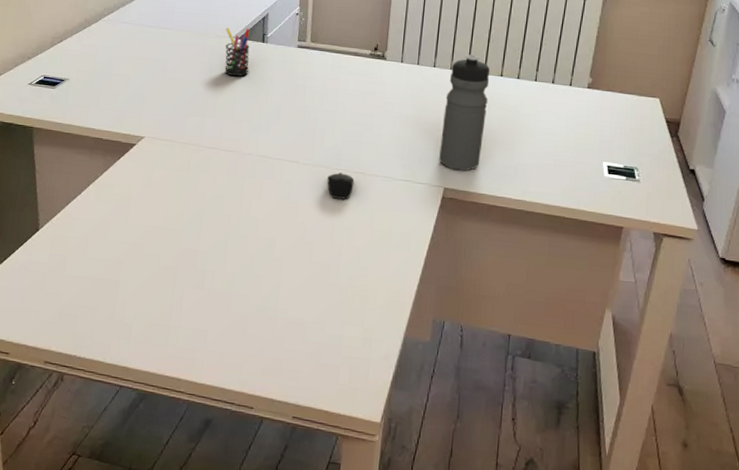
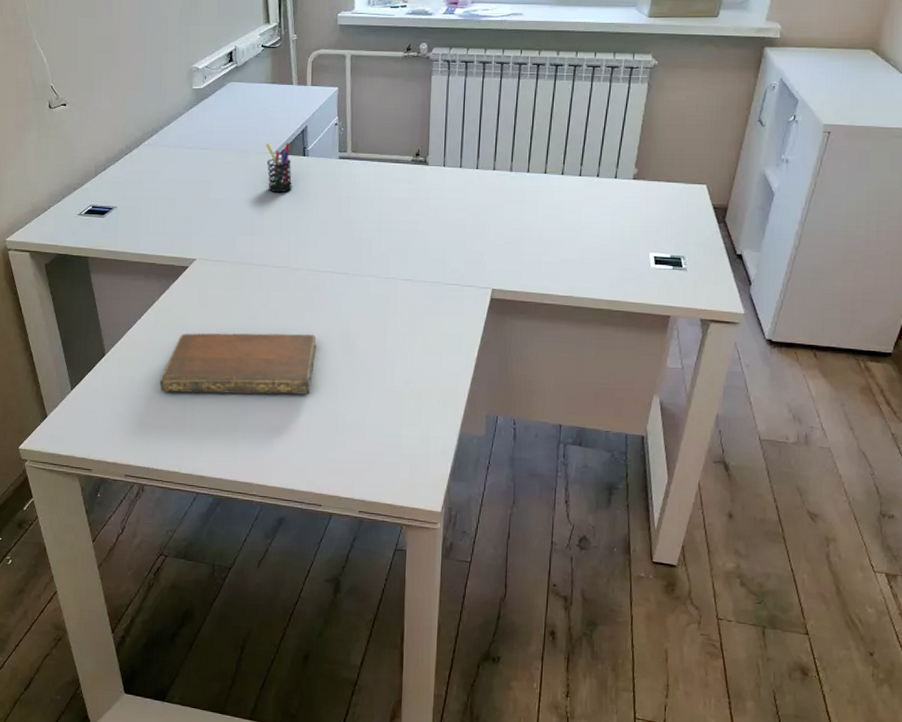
notebook: none [93,213,261,286] -> present [160,333,316,395]
computer mouse: present [327,172,355,199] -> none [377,281,404,307]
water bottle: present [439,54,491,171] -> none [486,153,534,271]

